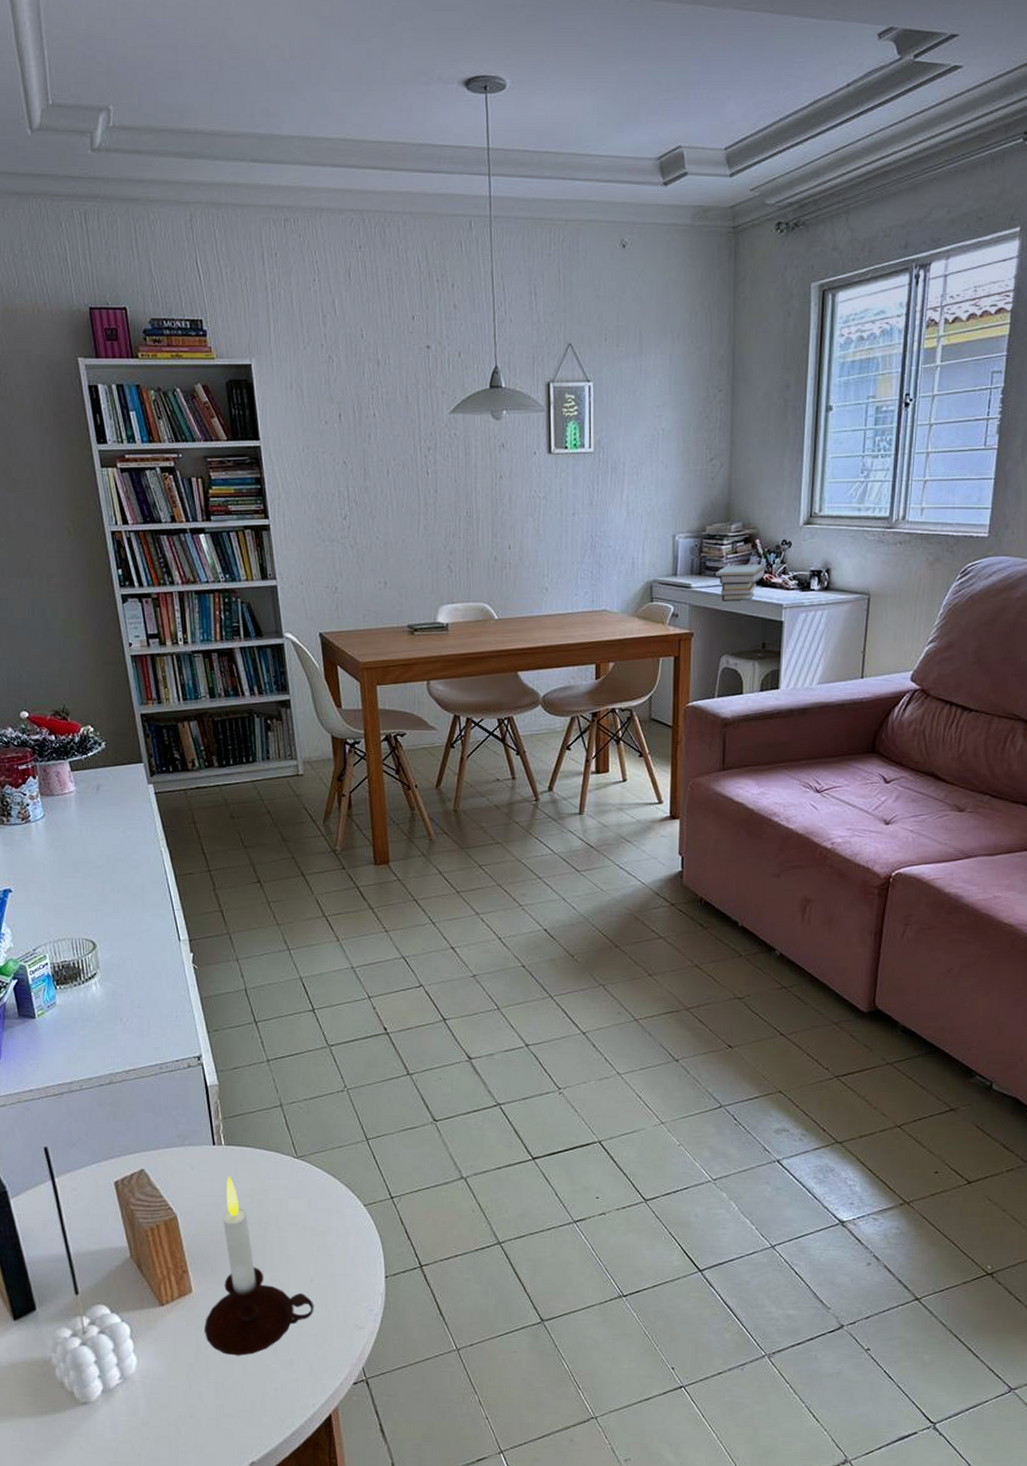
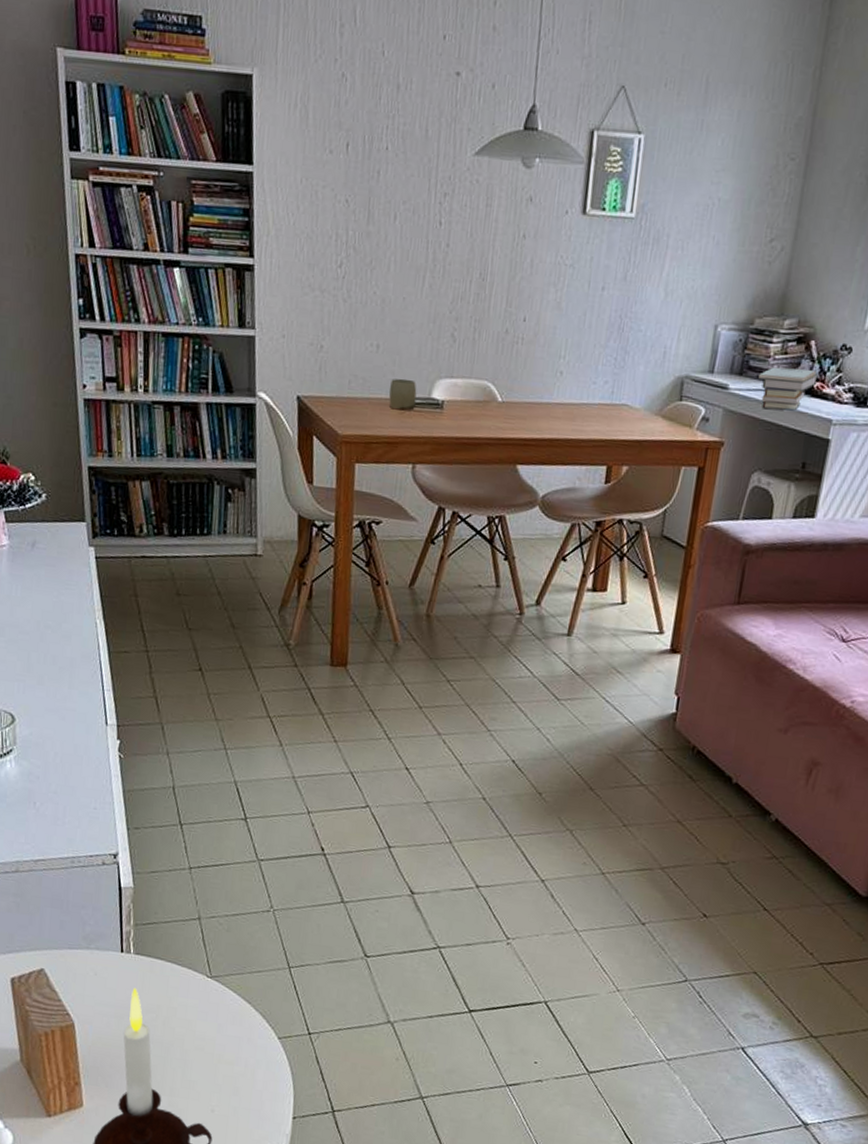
mug: none [399,608,424,636] -> present [388,378,417,412]

